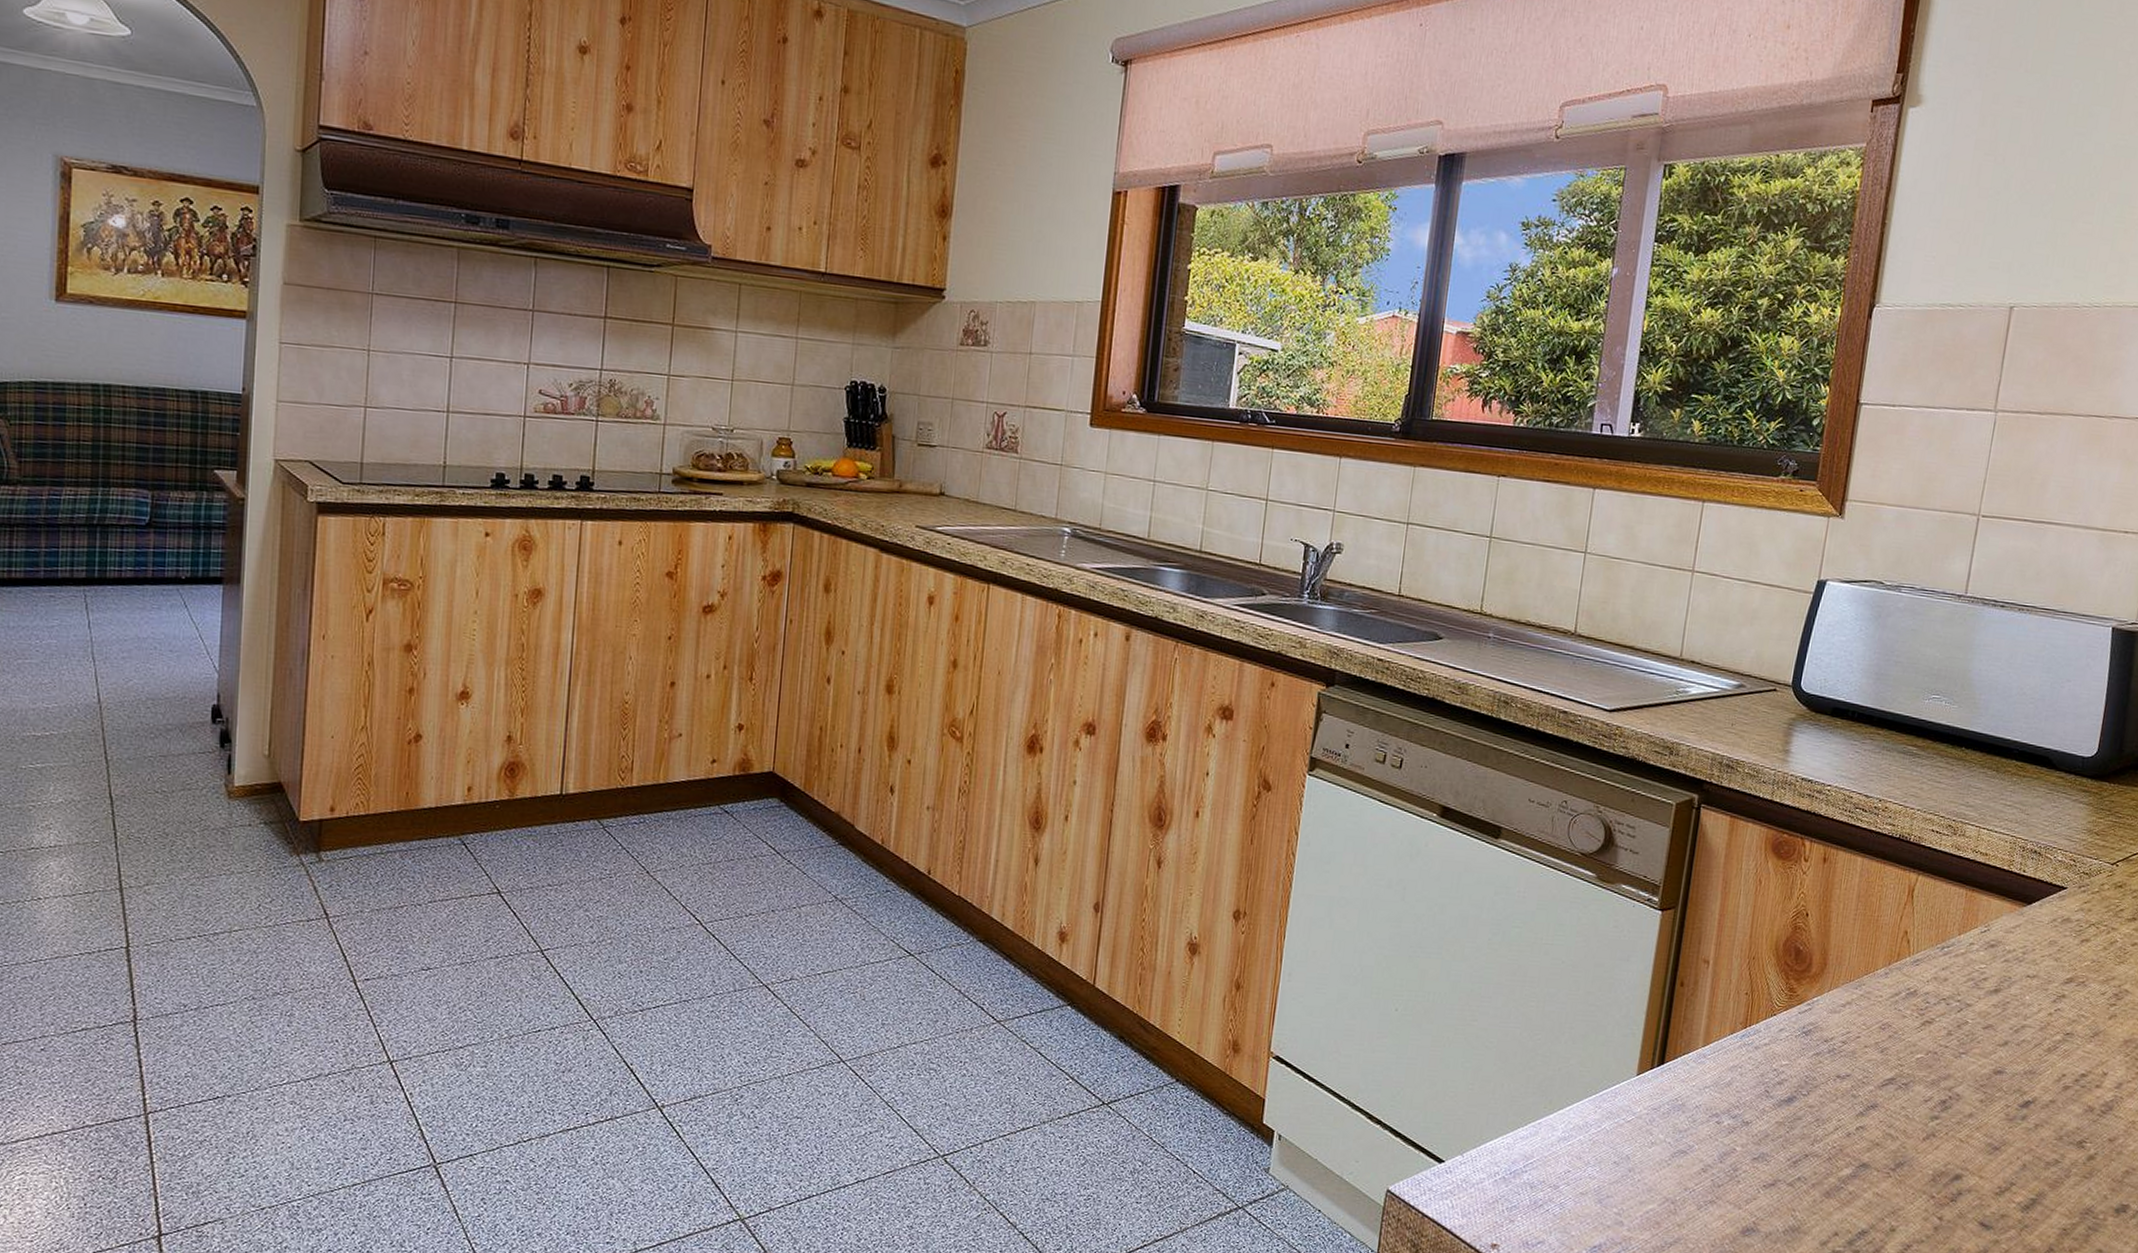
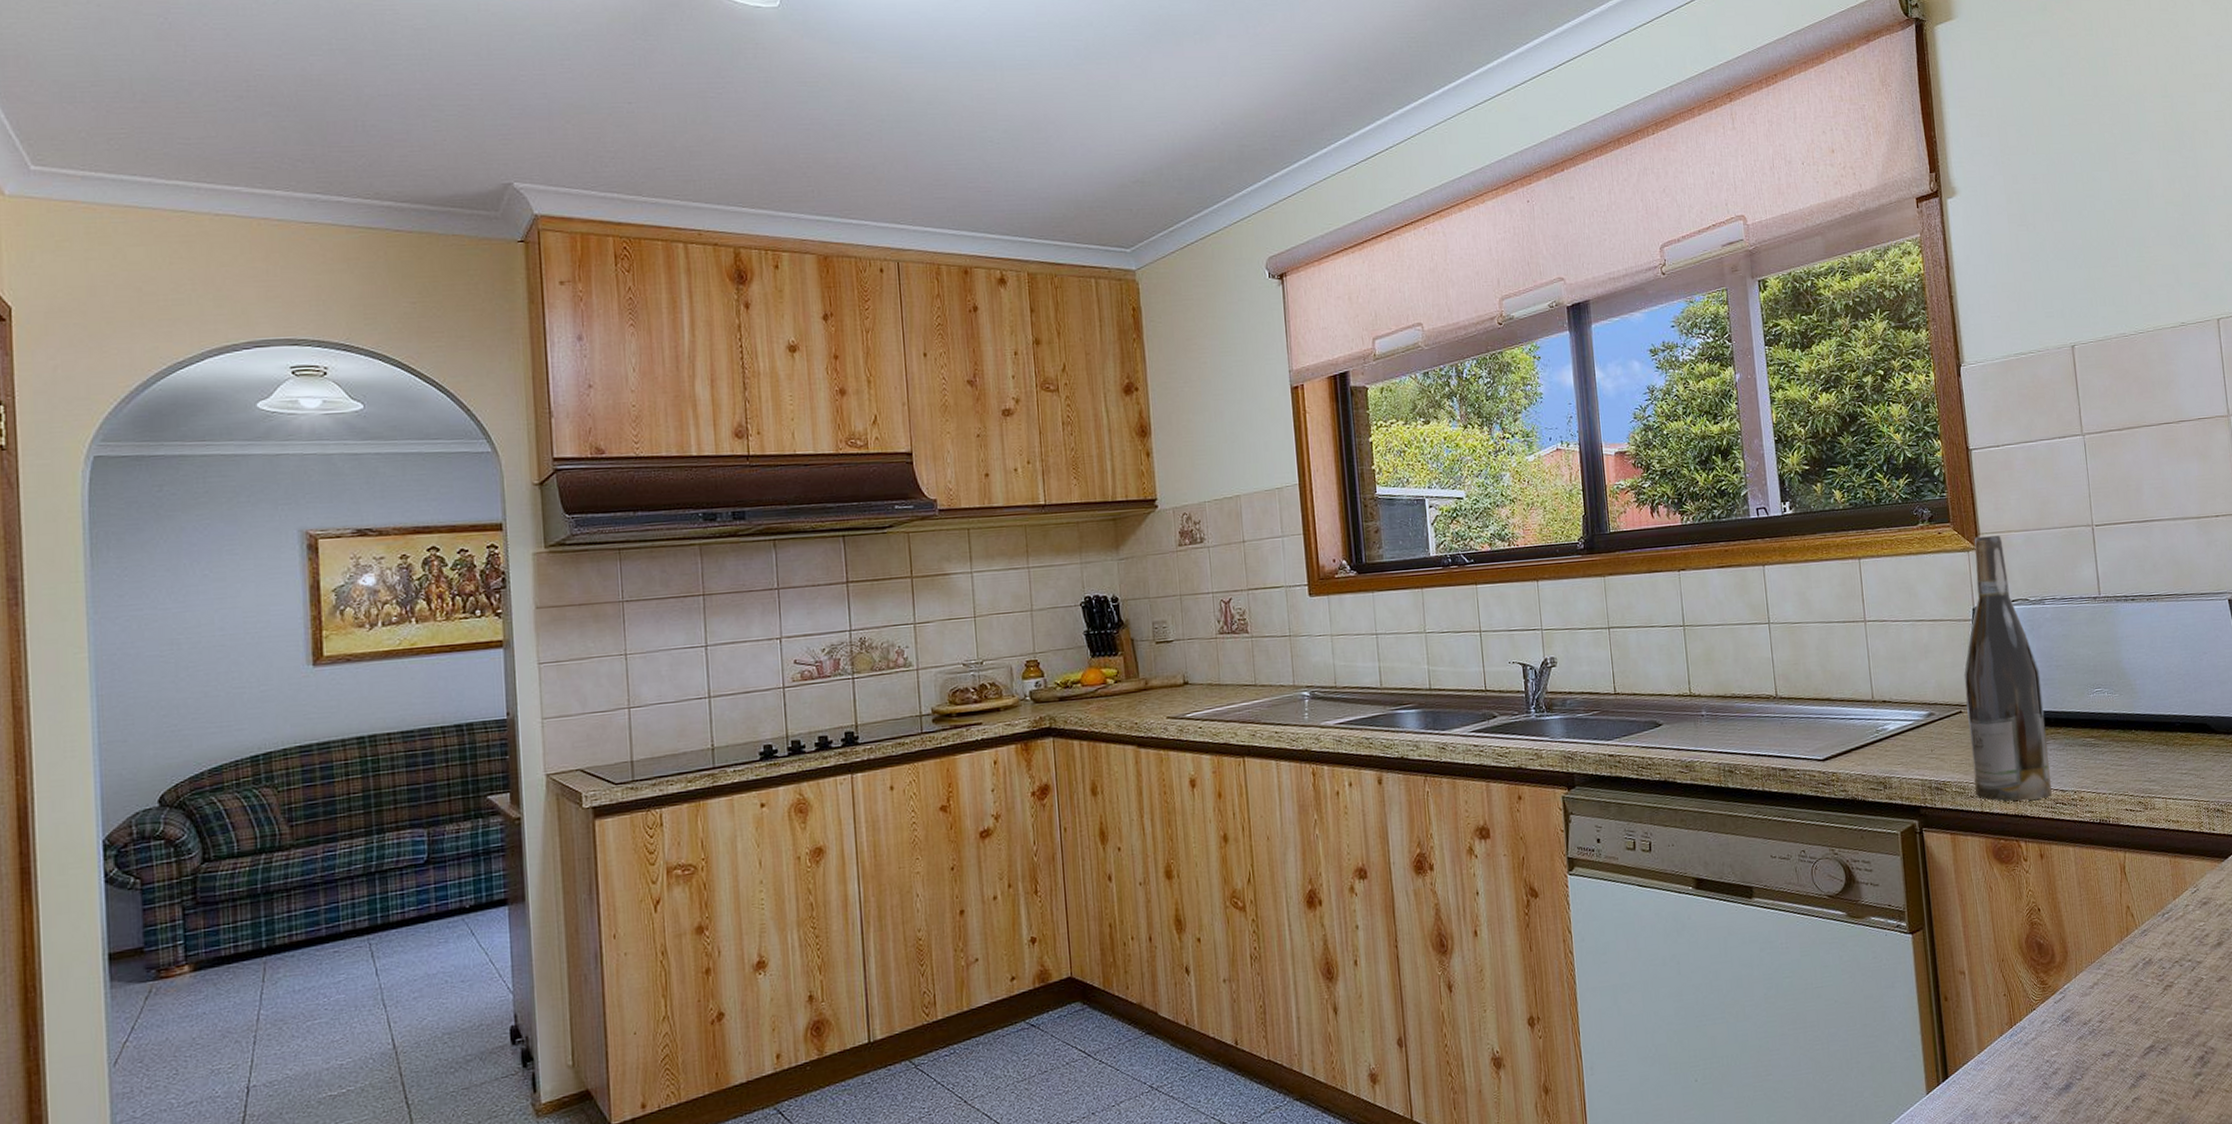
wine bottle: none [1769,503,1876,800] -> present [1963,535,2052,801]

